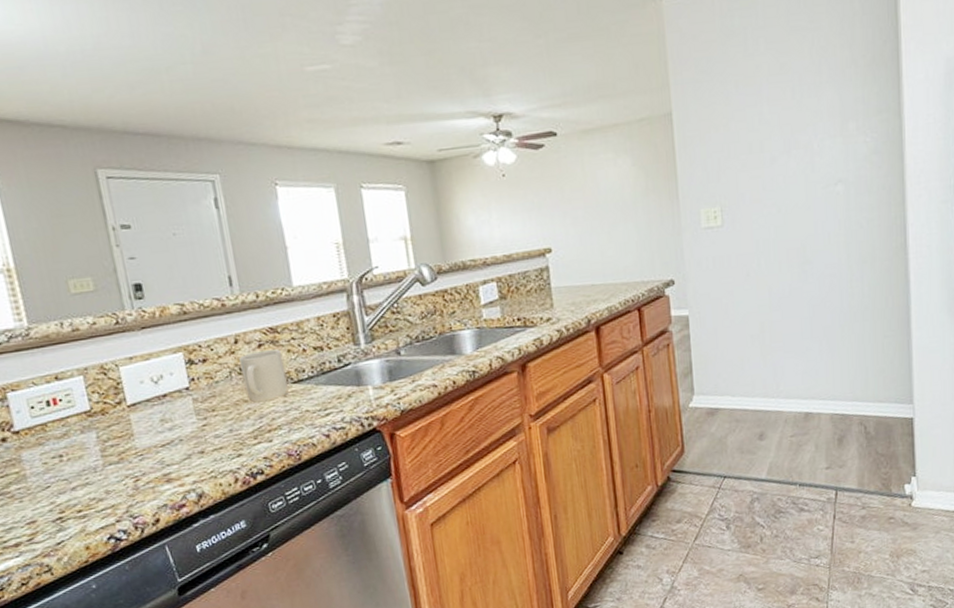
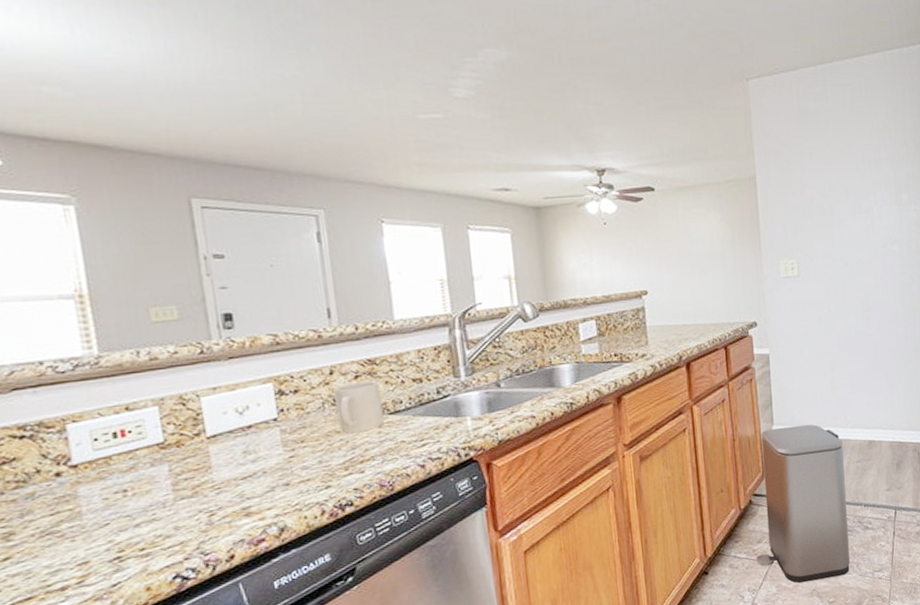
pedal bin: none [675,394,782,567] -> present [756,424,850,583]

